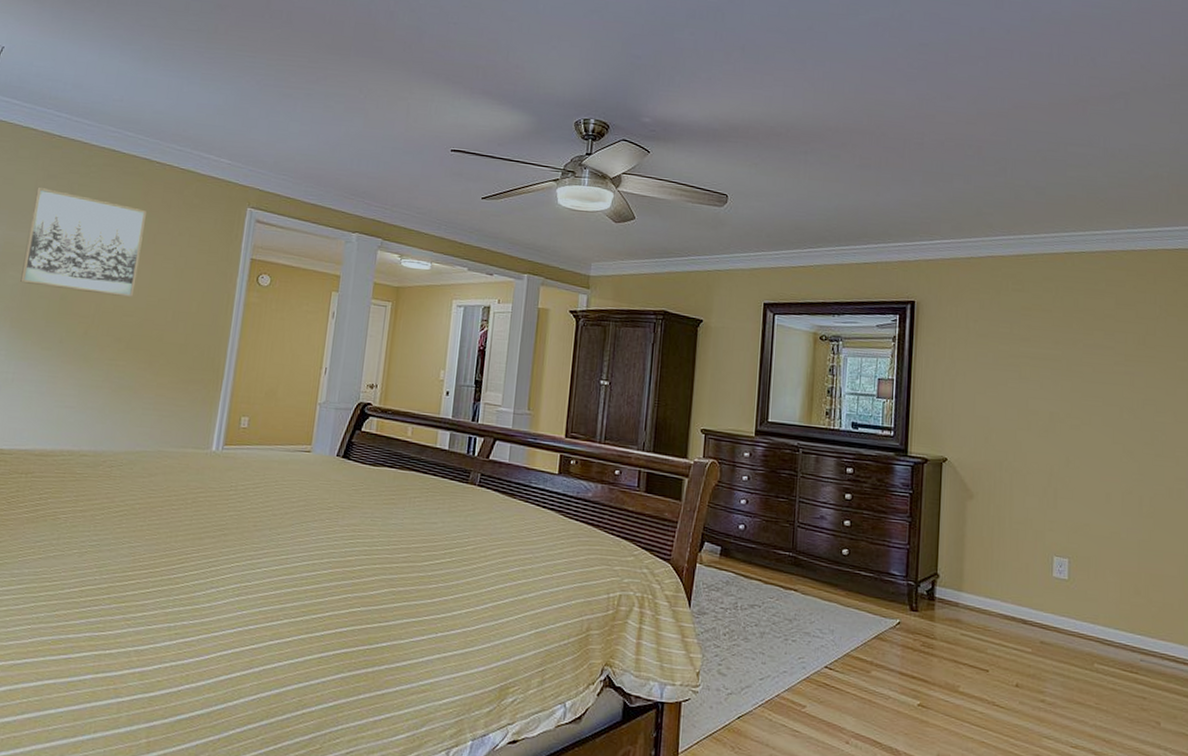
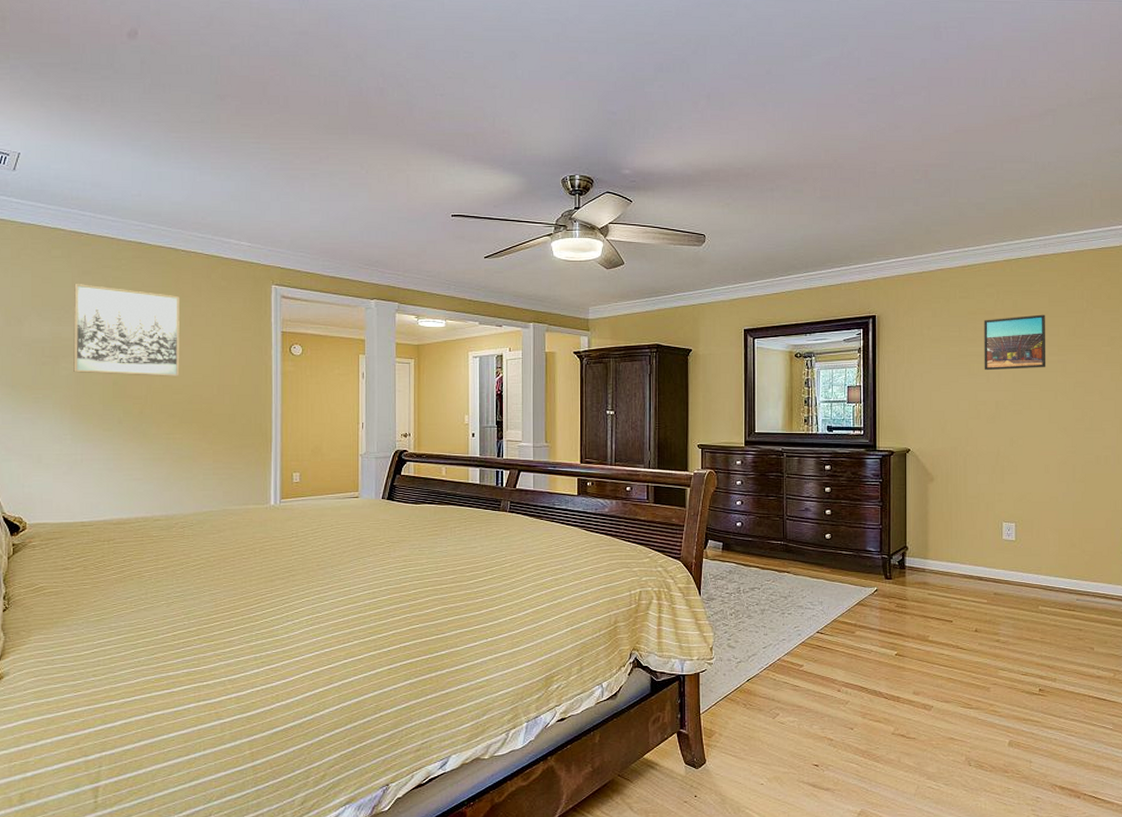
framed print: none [1037,317,1111,379] -> present [984,314,1046,371]

